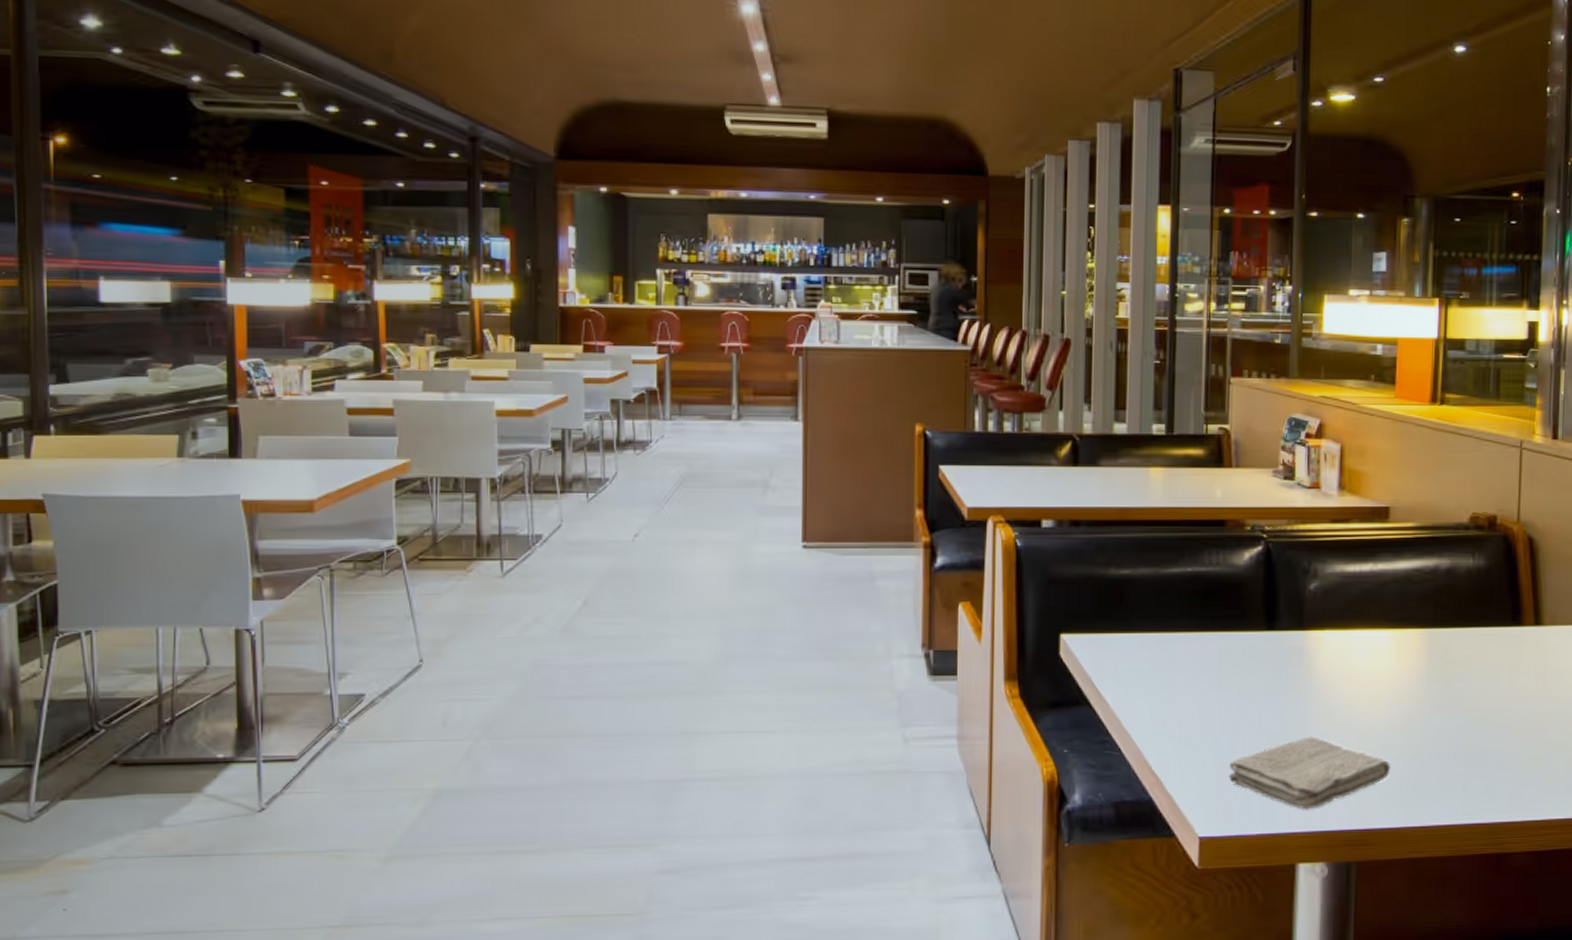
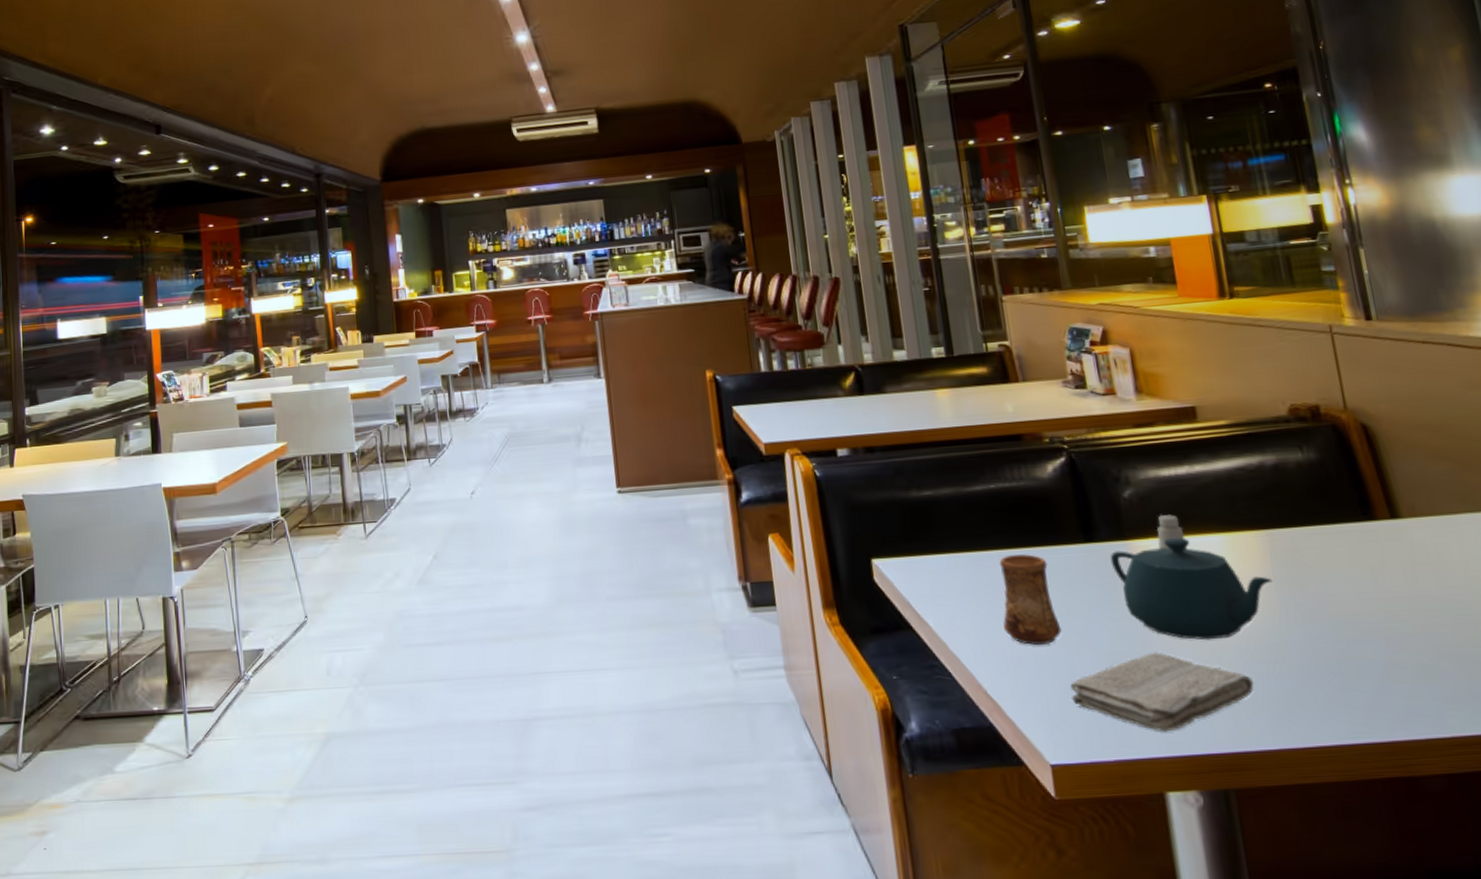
cup: none [1176,638,1231,726] -> present [999,554,1062,646]
teapot: none [1286,630,1425,728] -> present [1110,537,1272,640]
saltshaker: none [1332,609,1357,642] -> present [1156,514,1187,550]

